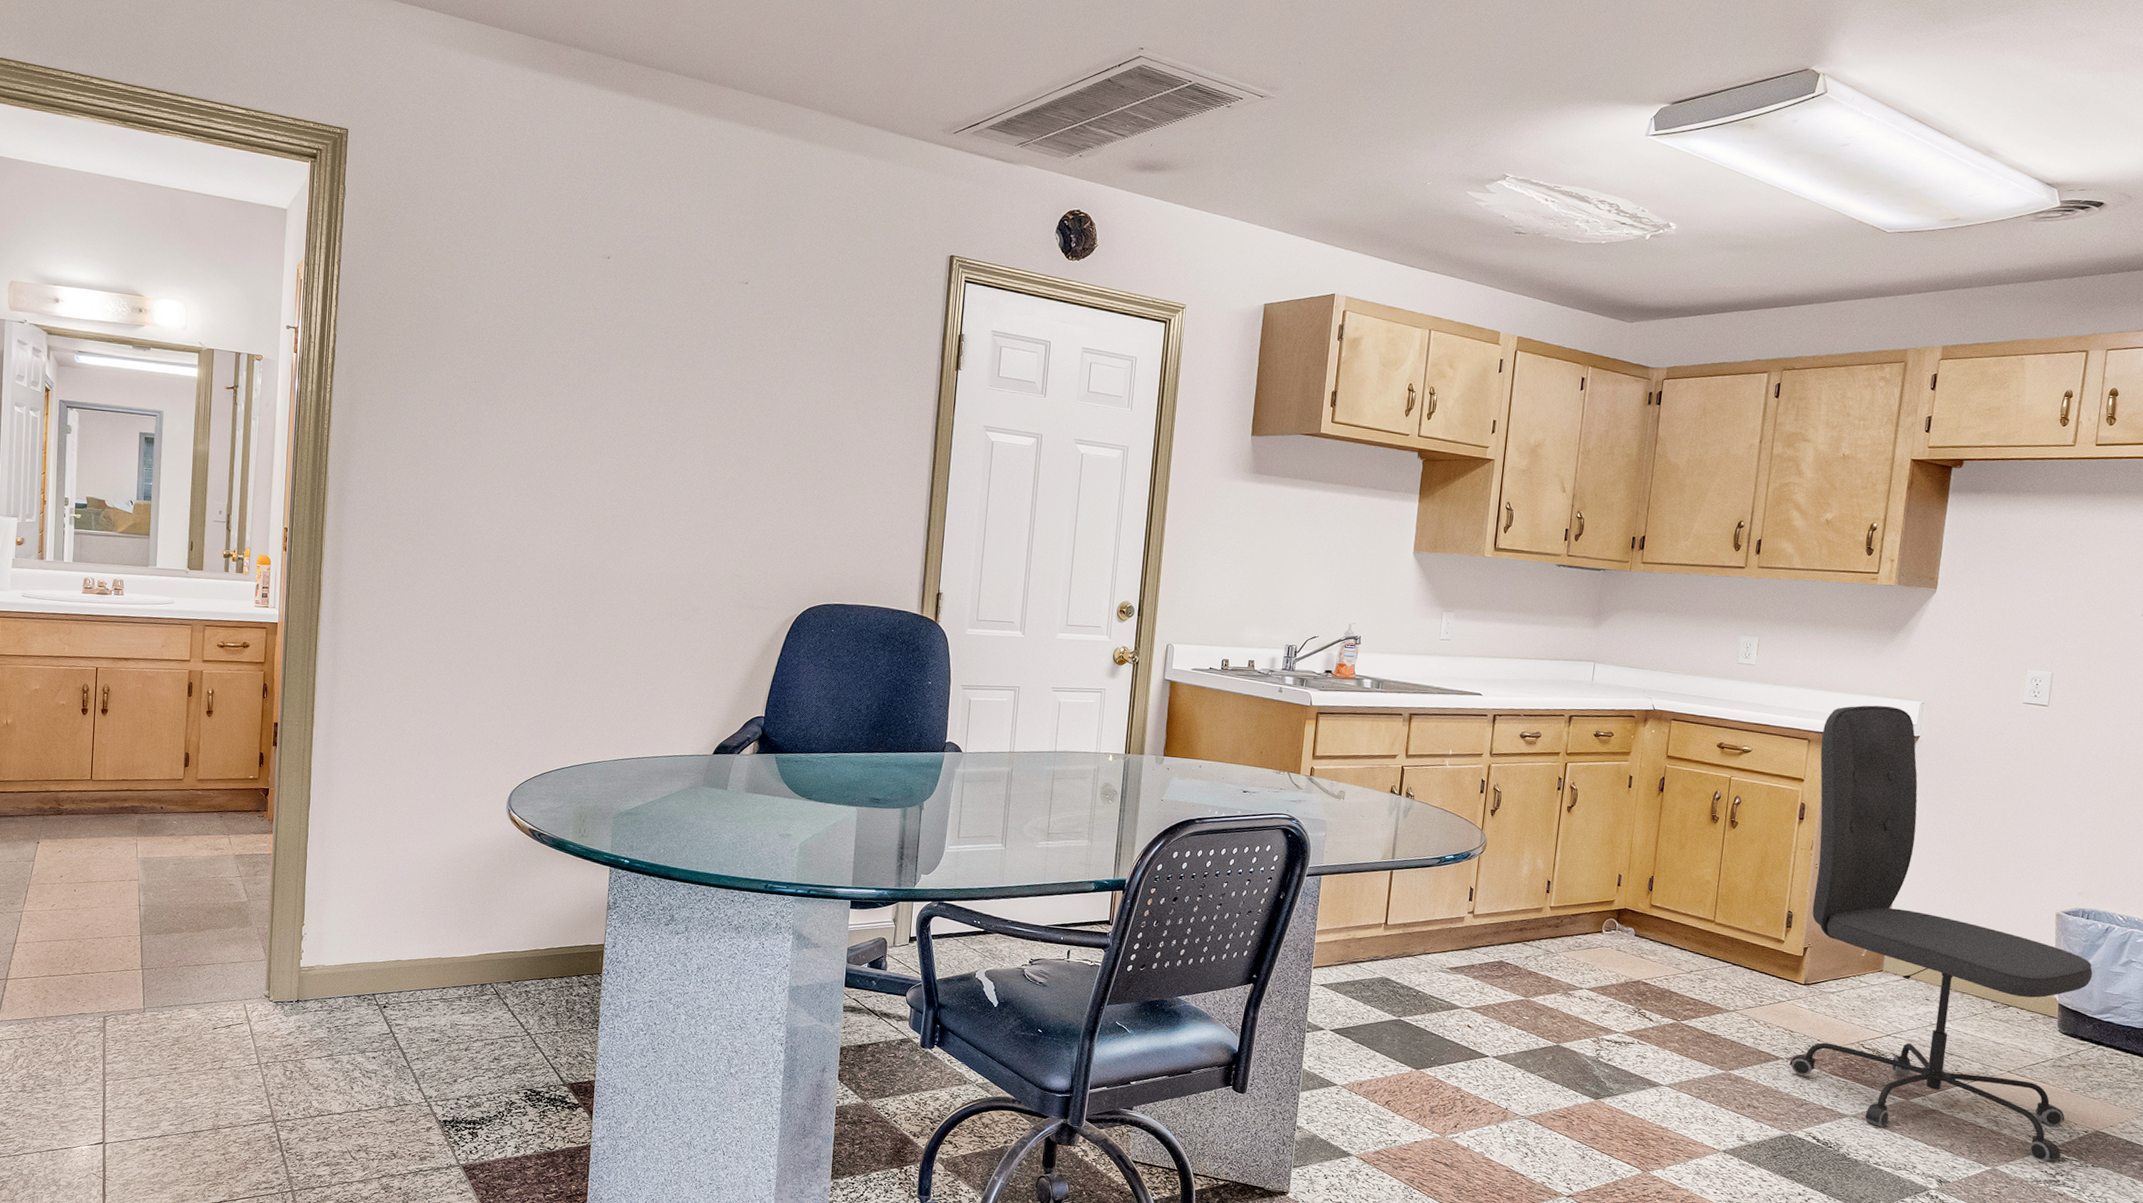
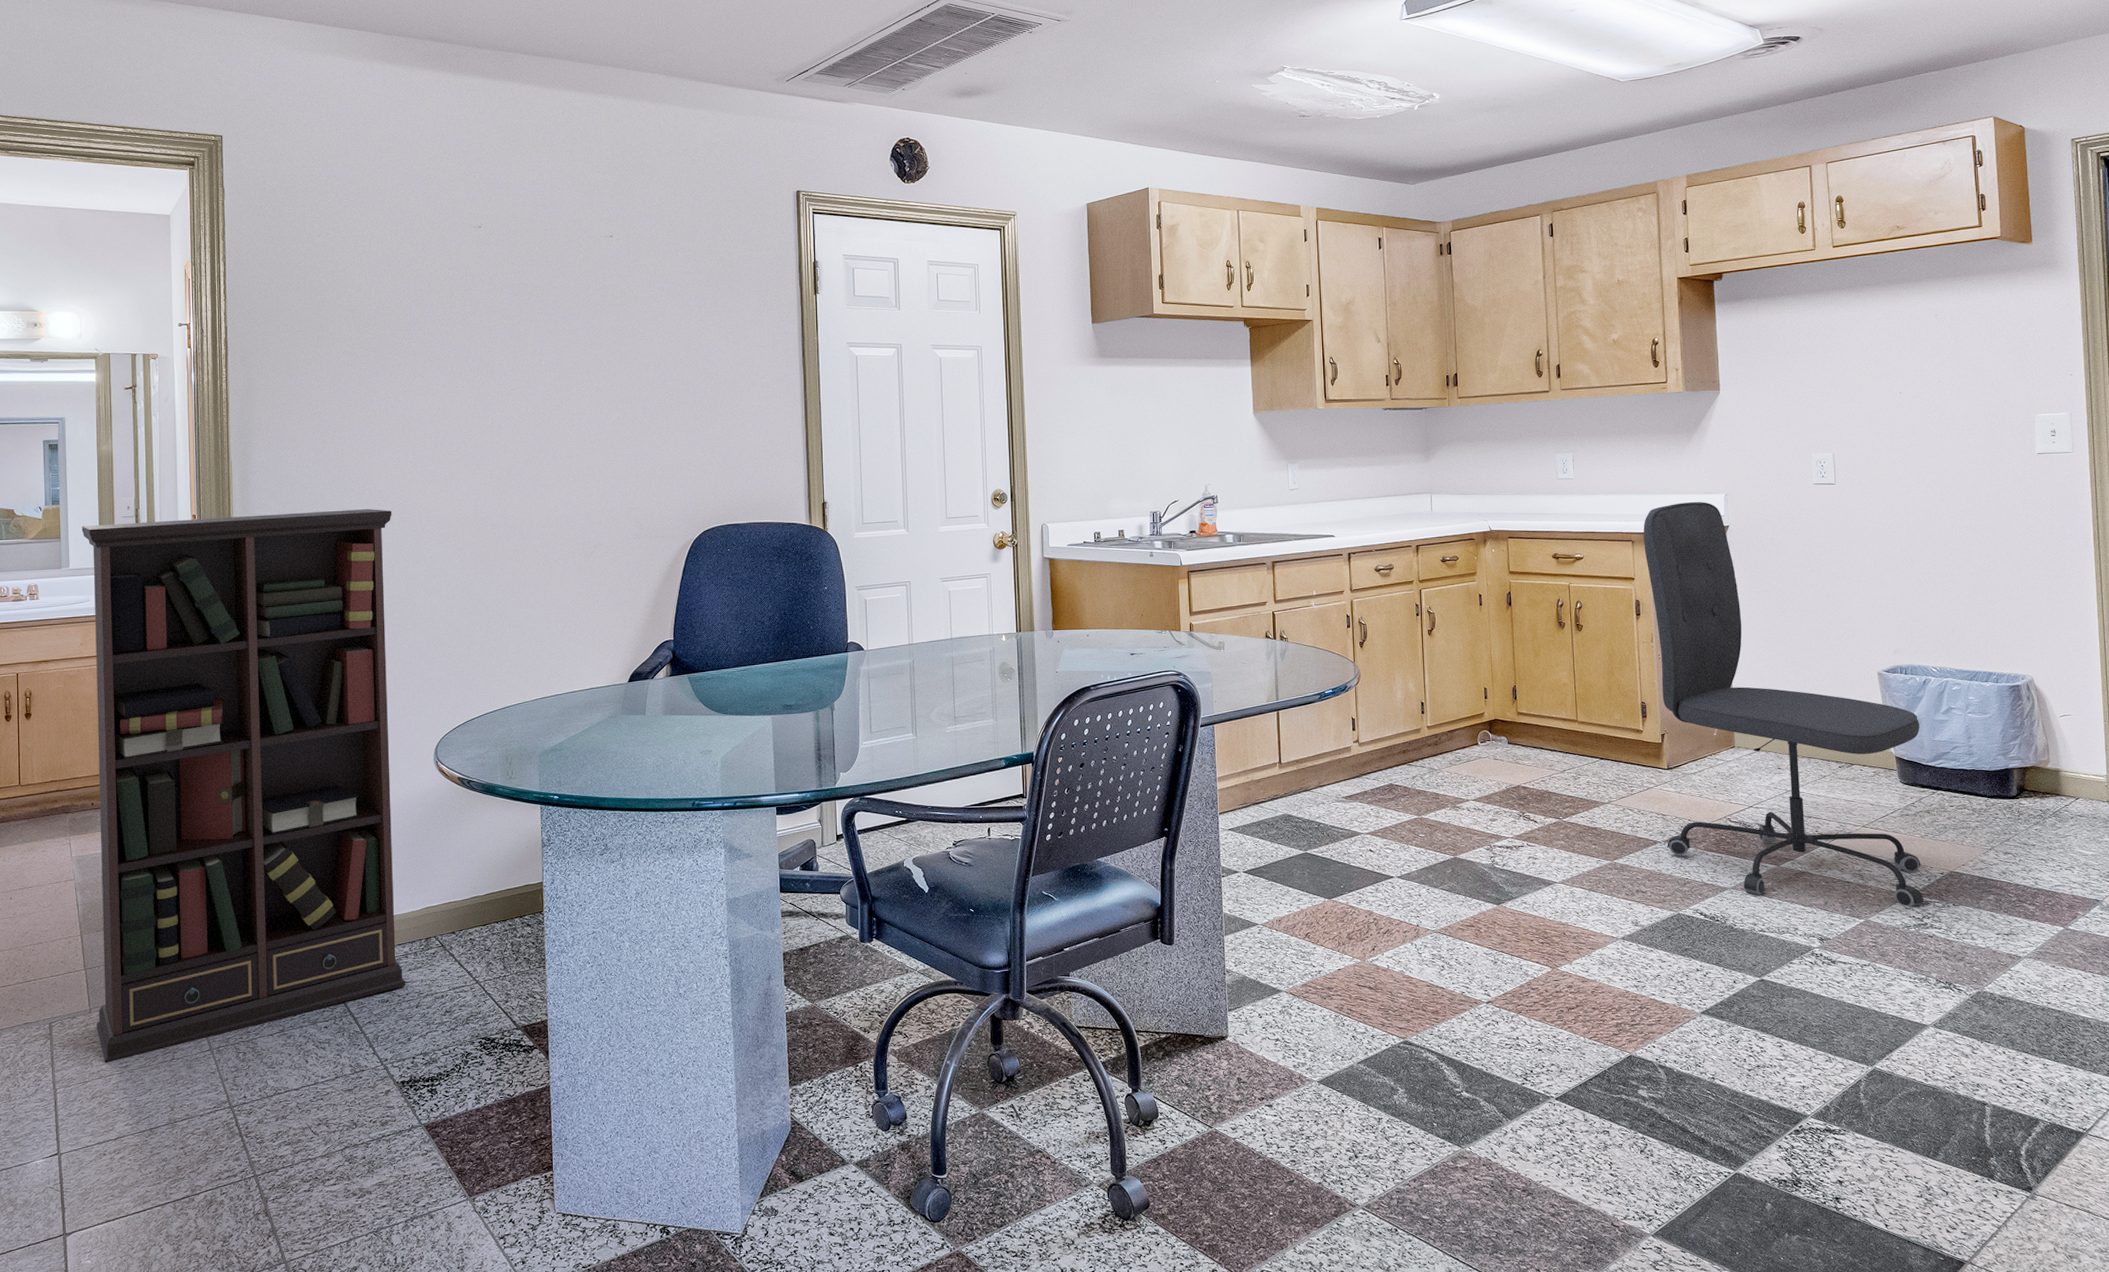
bookcase: none [149,525,488,1063] -> present [81,509,405,1064]

